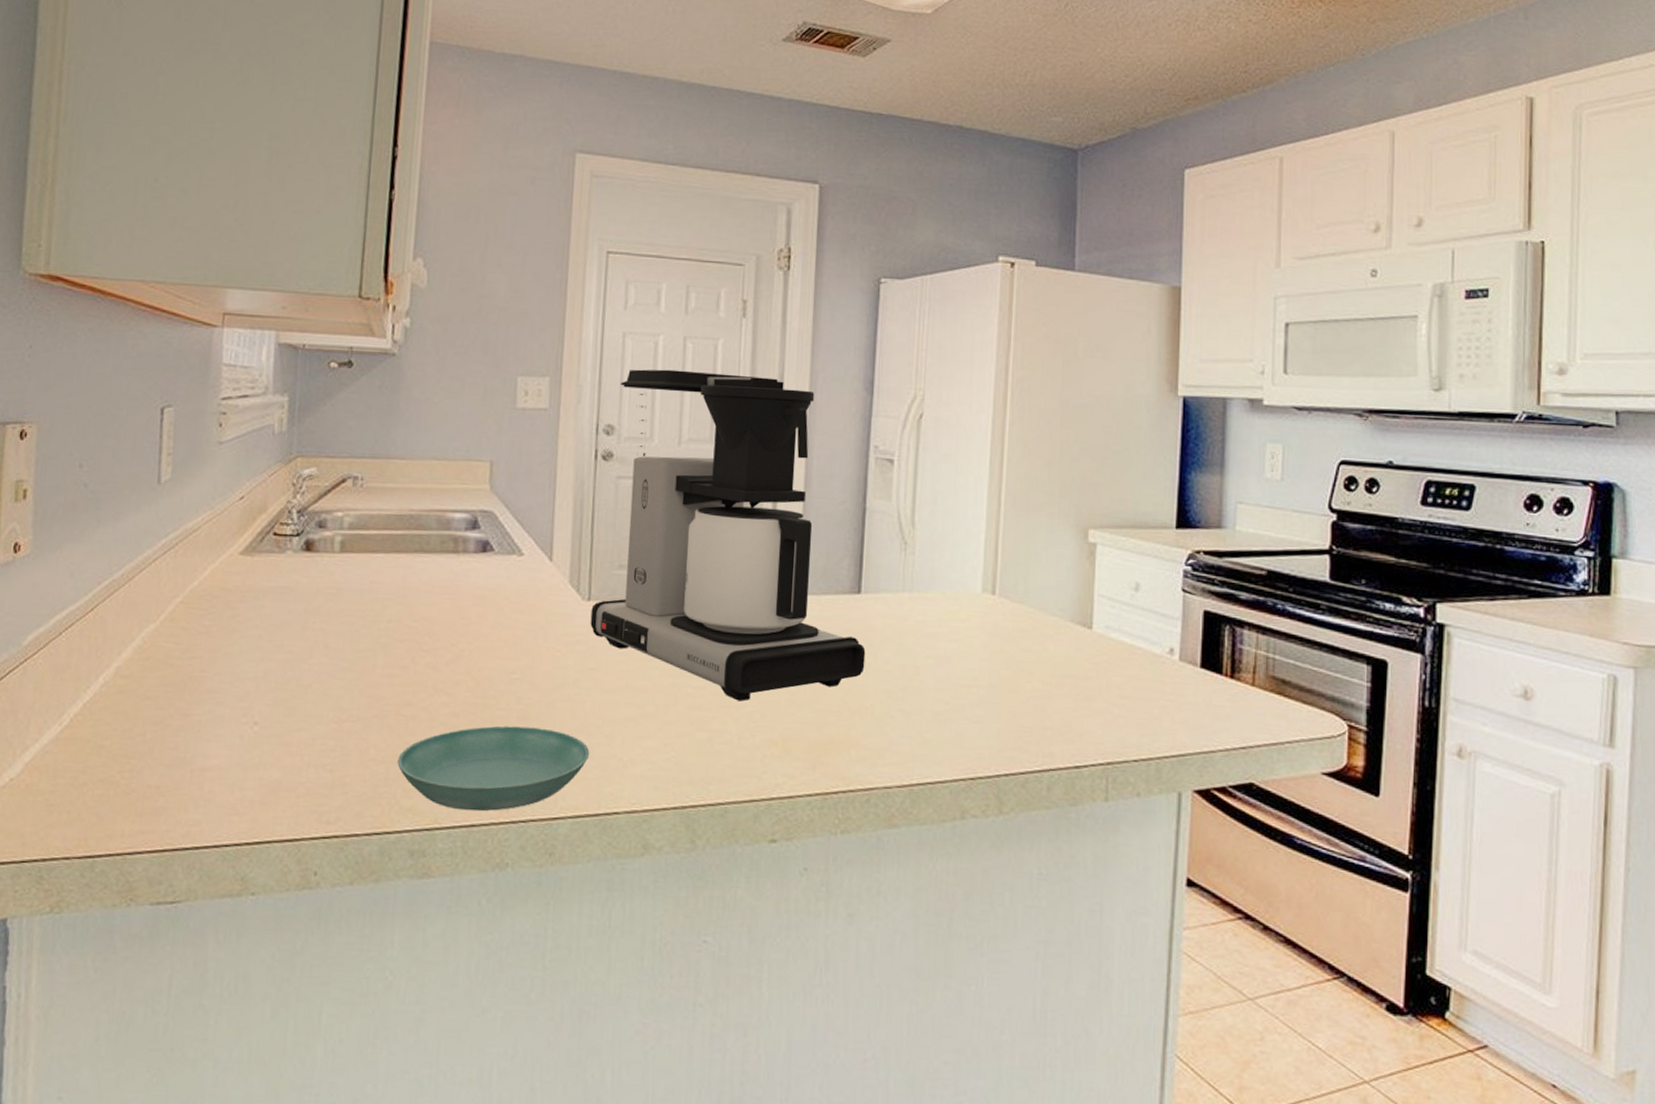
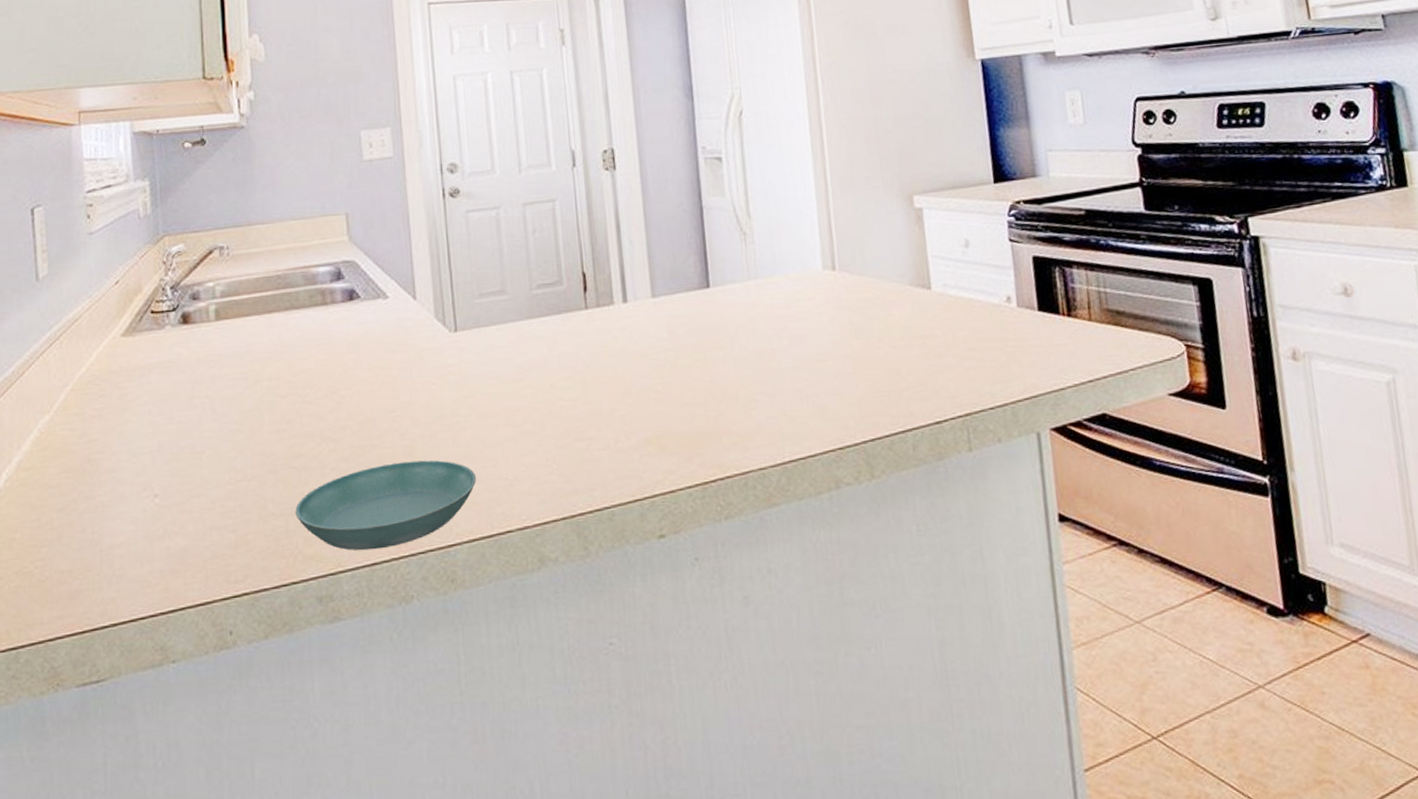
coffee maker: present [590,369,866,701] -> none [457,97,724,407]

